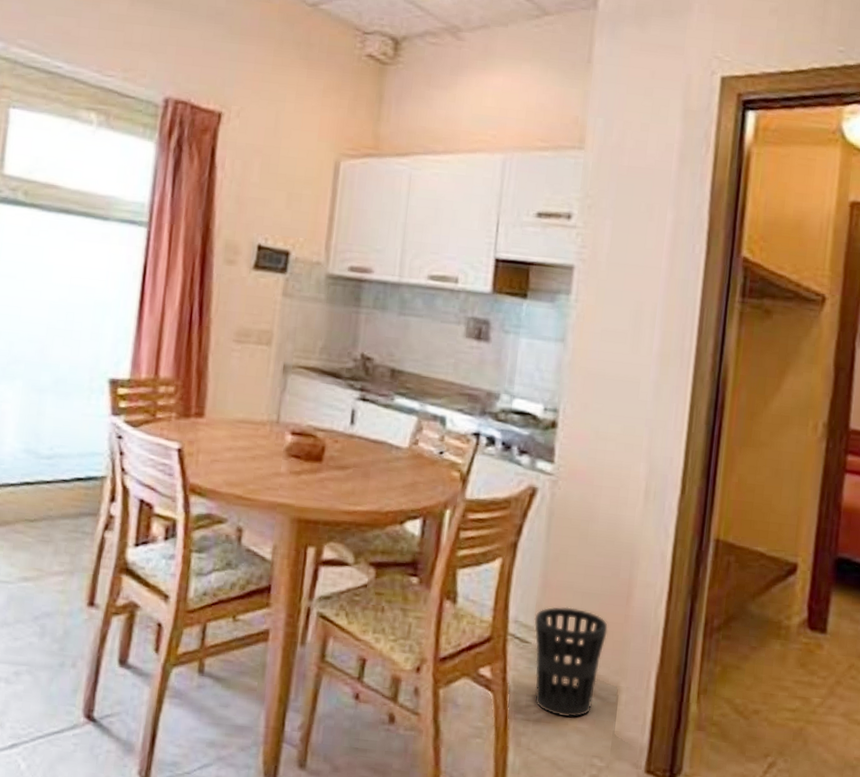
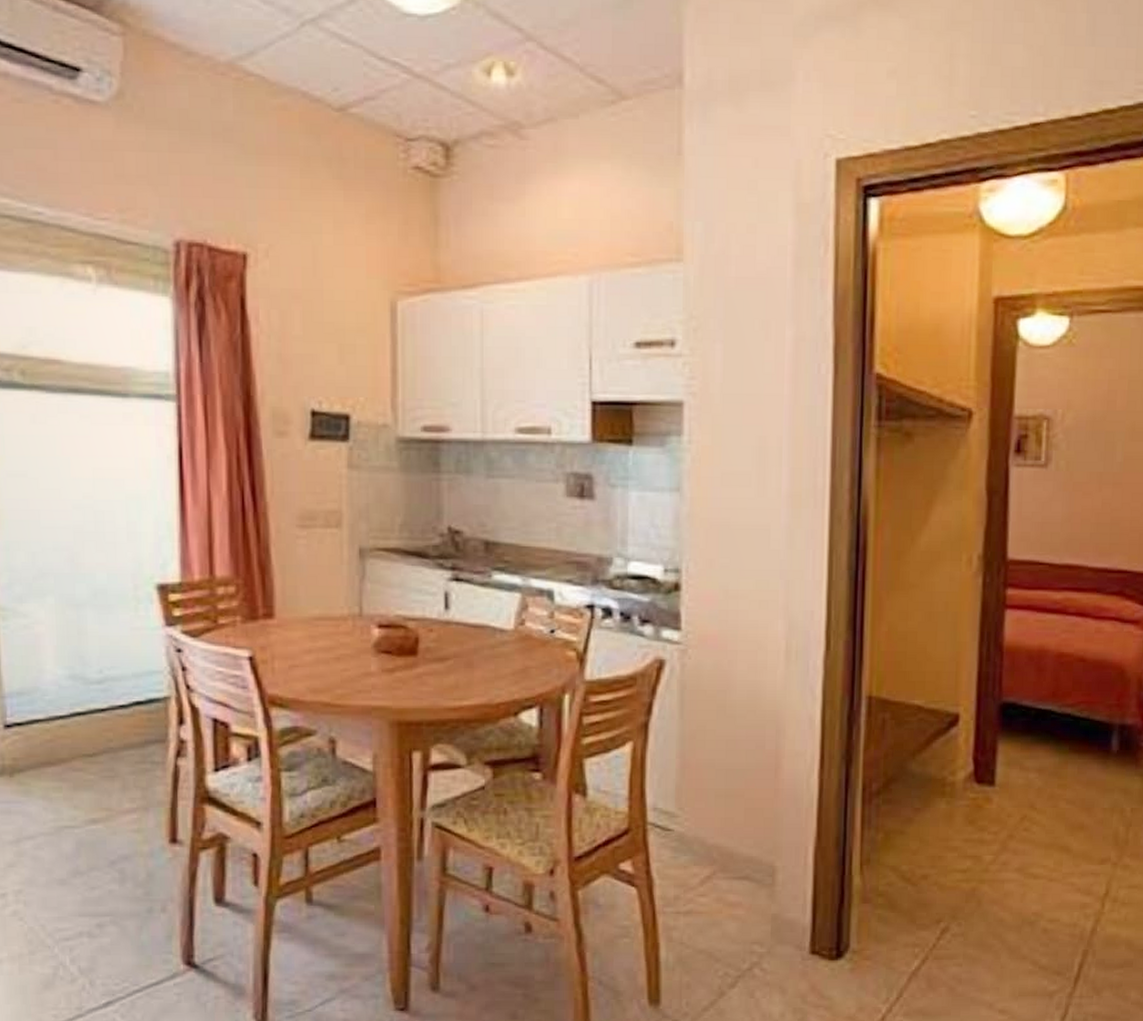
wastebasket: present [534,607,608,718] -> none [675,787,757,905]

